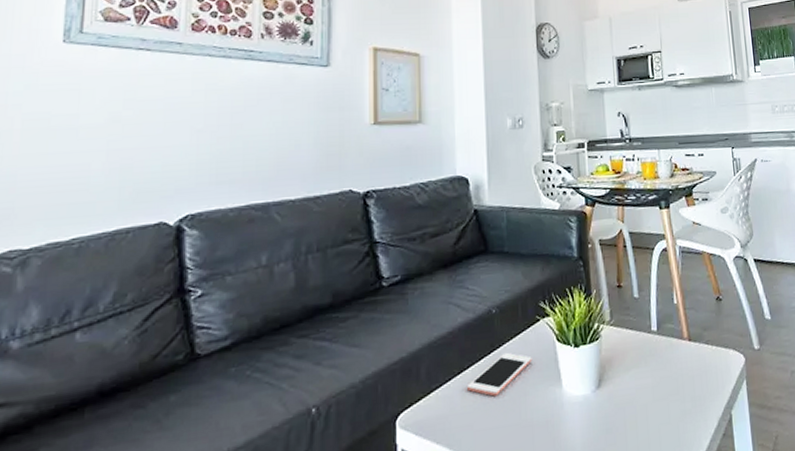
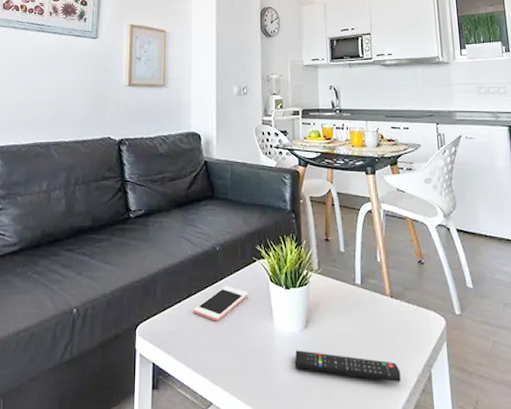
remote control: none [587,409,701,435] -> present [294,350,401,382]

